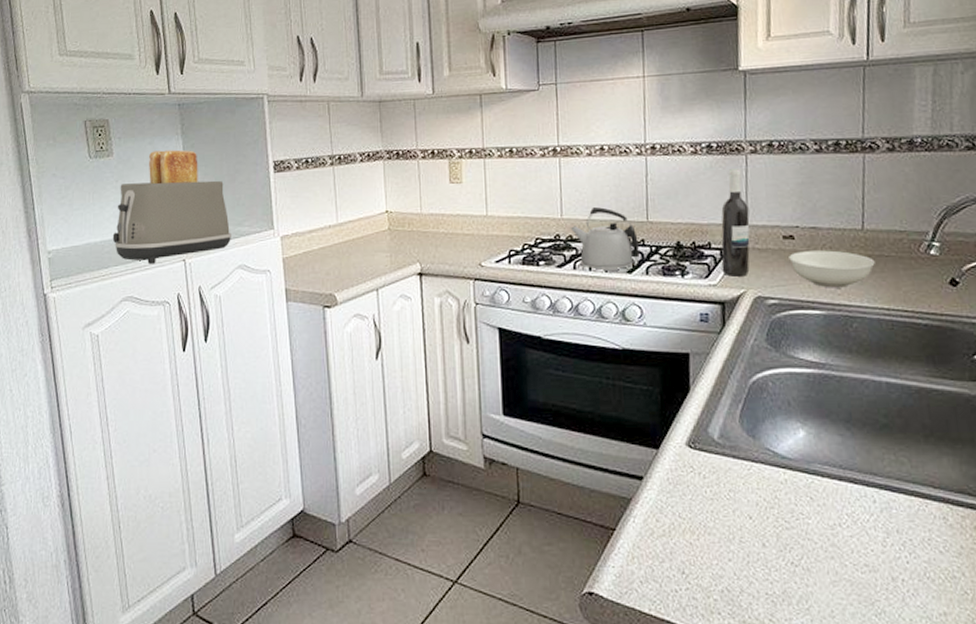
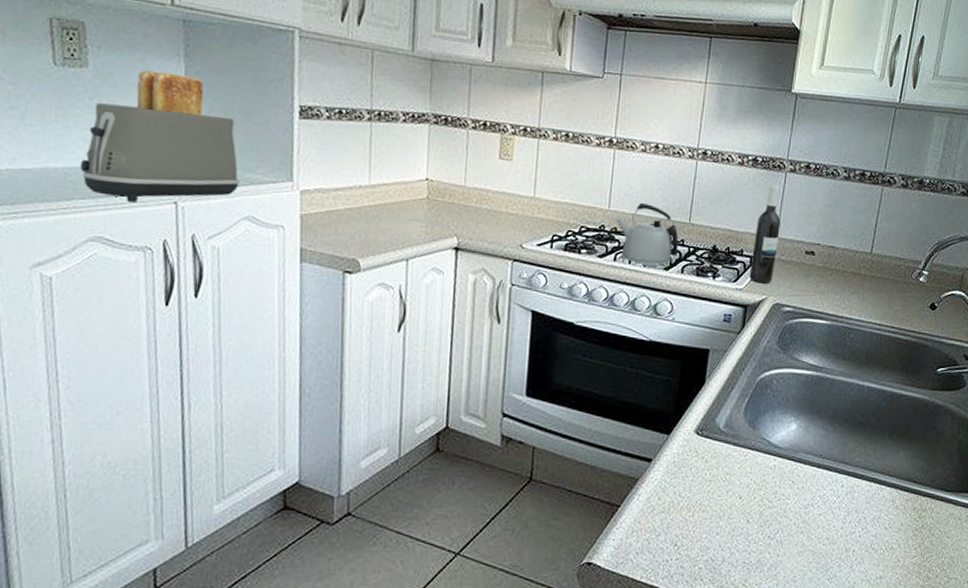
bowl: present [789,250,875,288] -> none [807,266,876,303]

